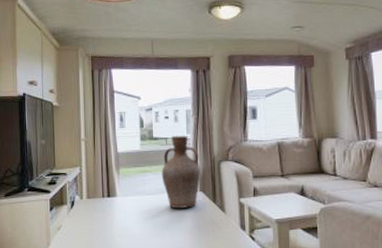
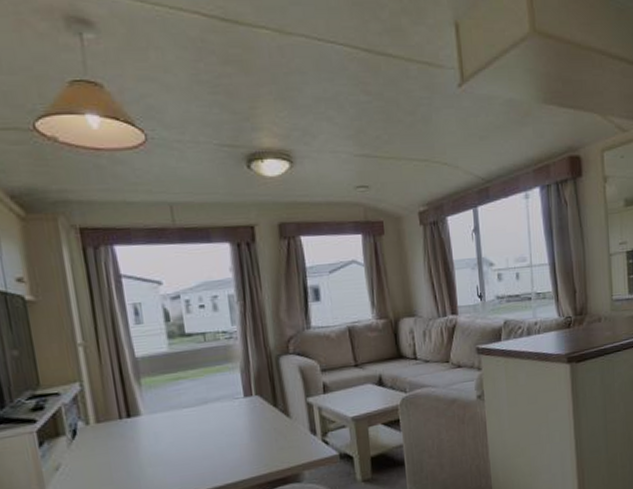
vase: present [161,136,201,208] -> none [201,328,256,421]

